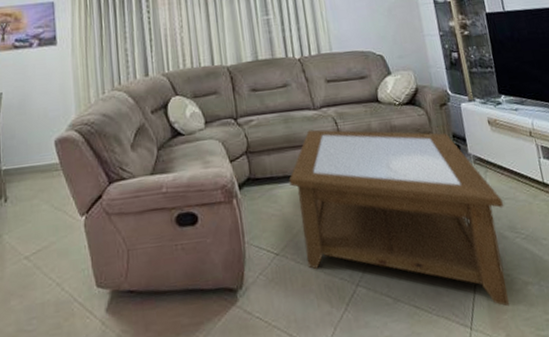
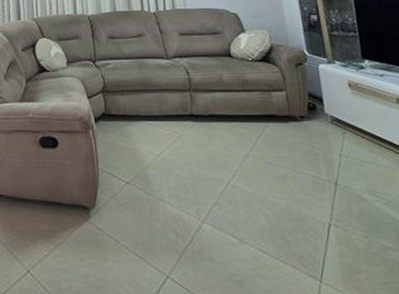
coffee table: present [289,129,509,307] -> none [140,77,365,267]

